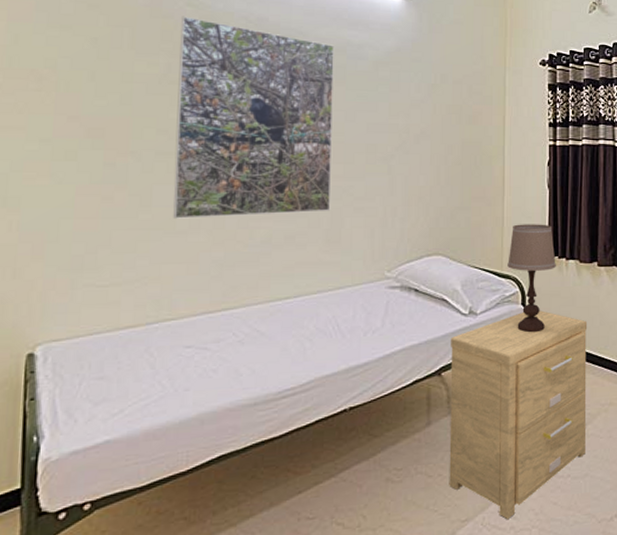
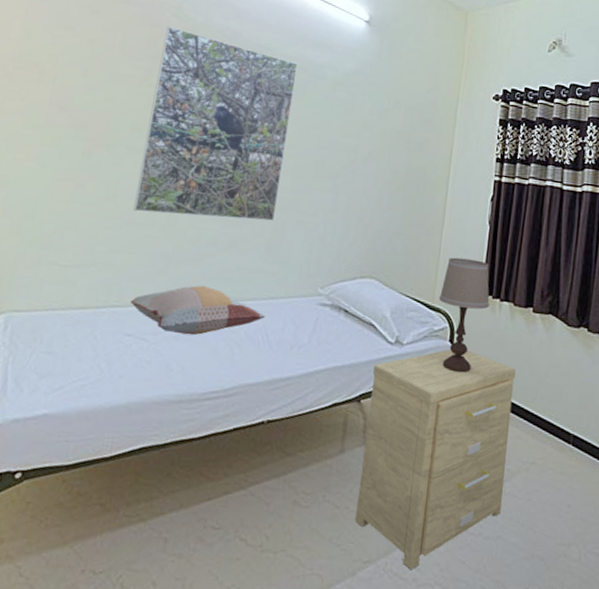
decorative pillow: none [186,285,334,338] -> present [131,285,265,336]

